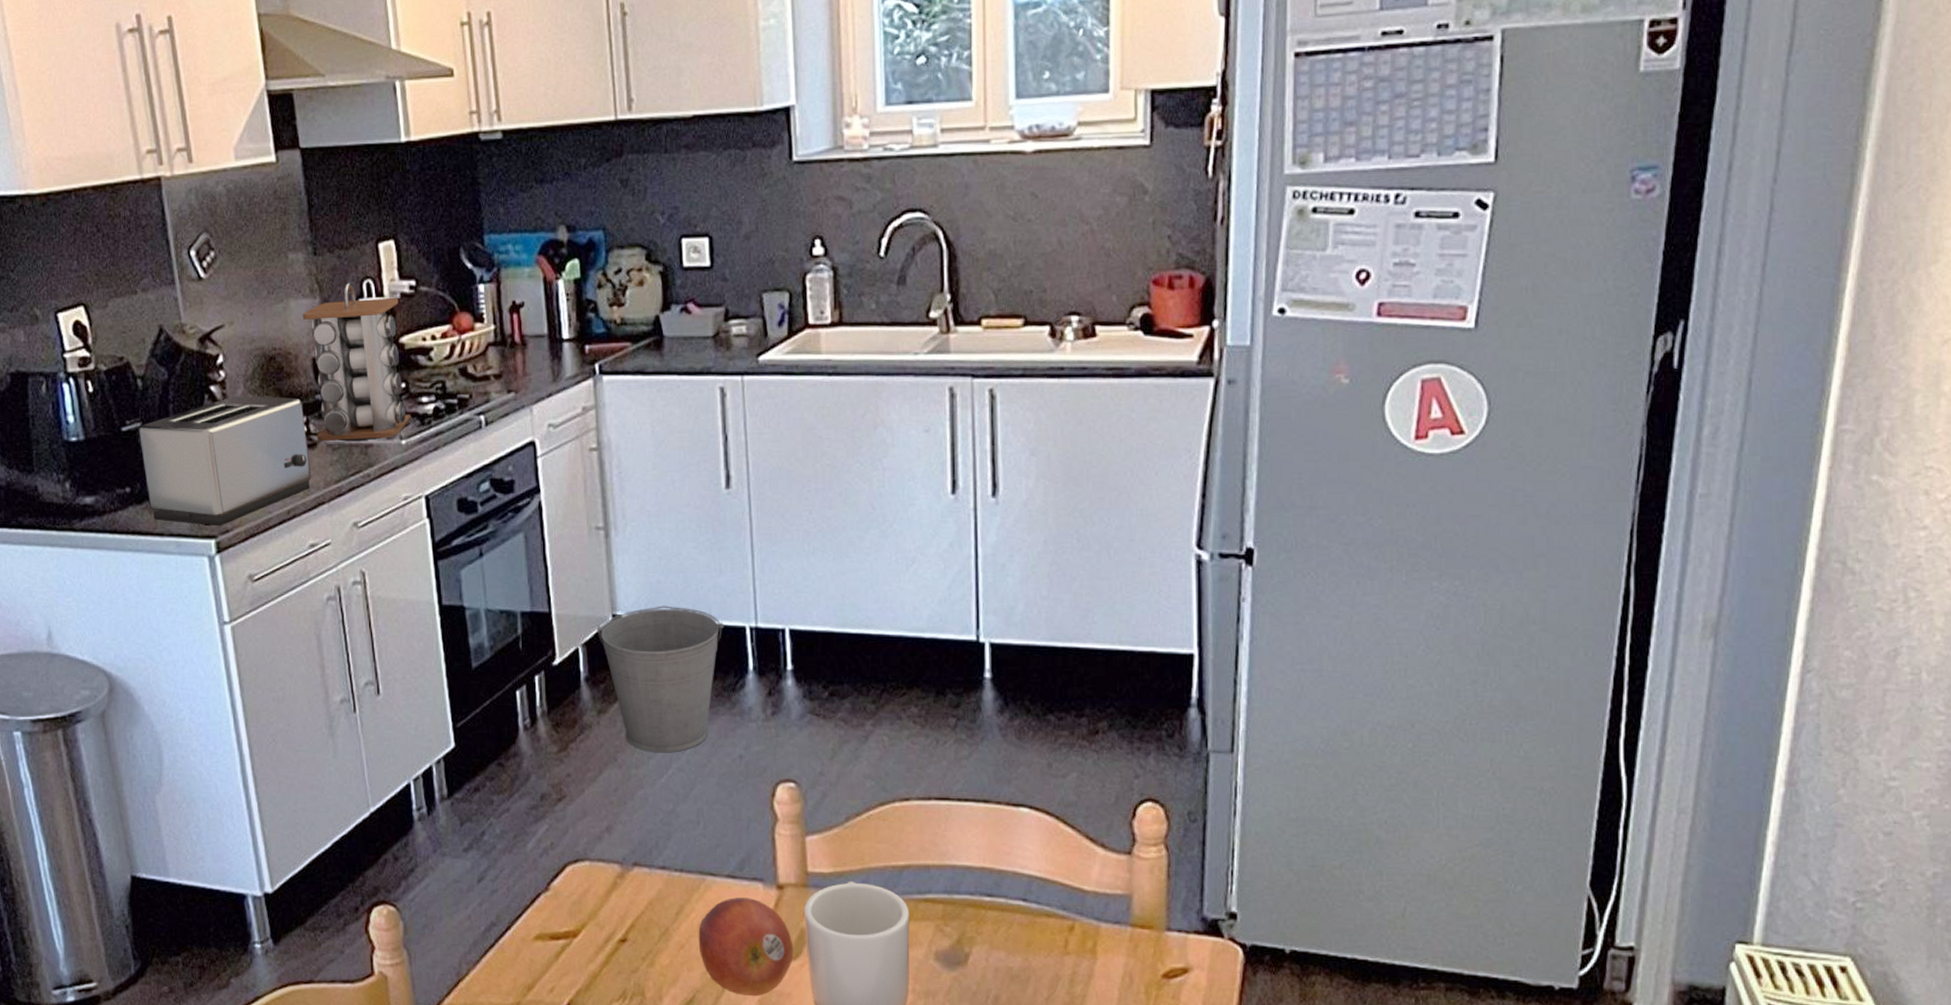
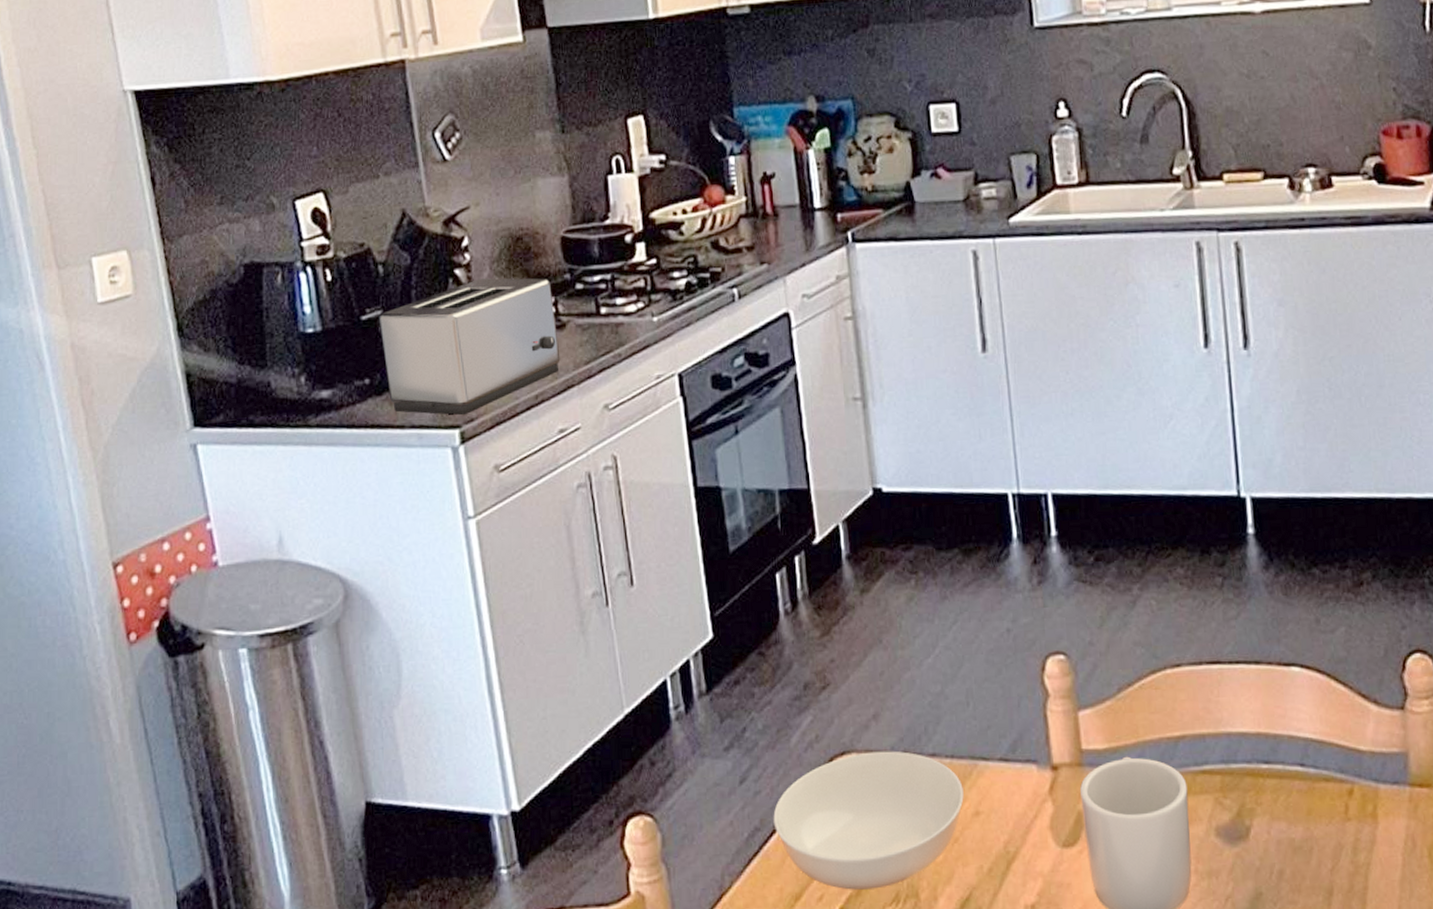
spice rack: present [302,282,412,442] -> none [550,159,663,321]
bowl: none [509,861,691,985] -> present [773,751,964,890]
bucket: present [597,605,725,753] -> none [857,475,987,632]
fruit: present [698,898,794,997] -> none [972,782,1072,890]

